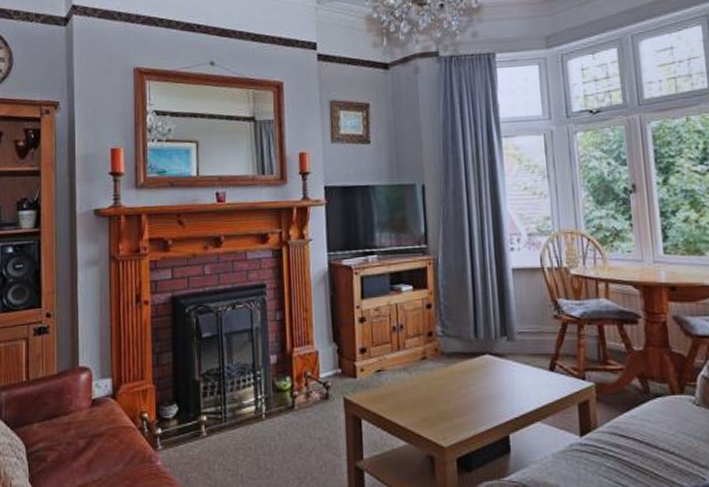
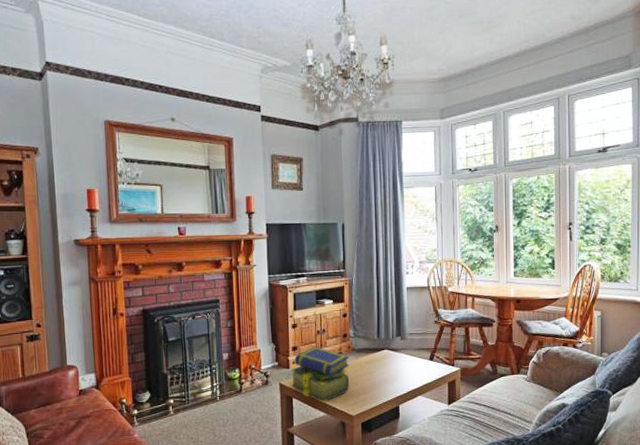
stack of books: none [358,347,438,427] -> present [290,346,349,403]

